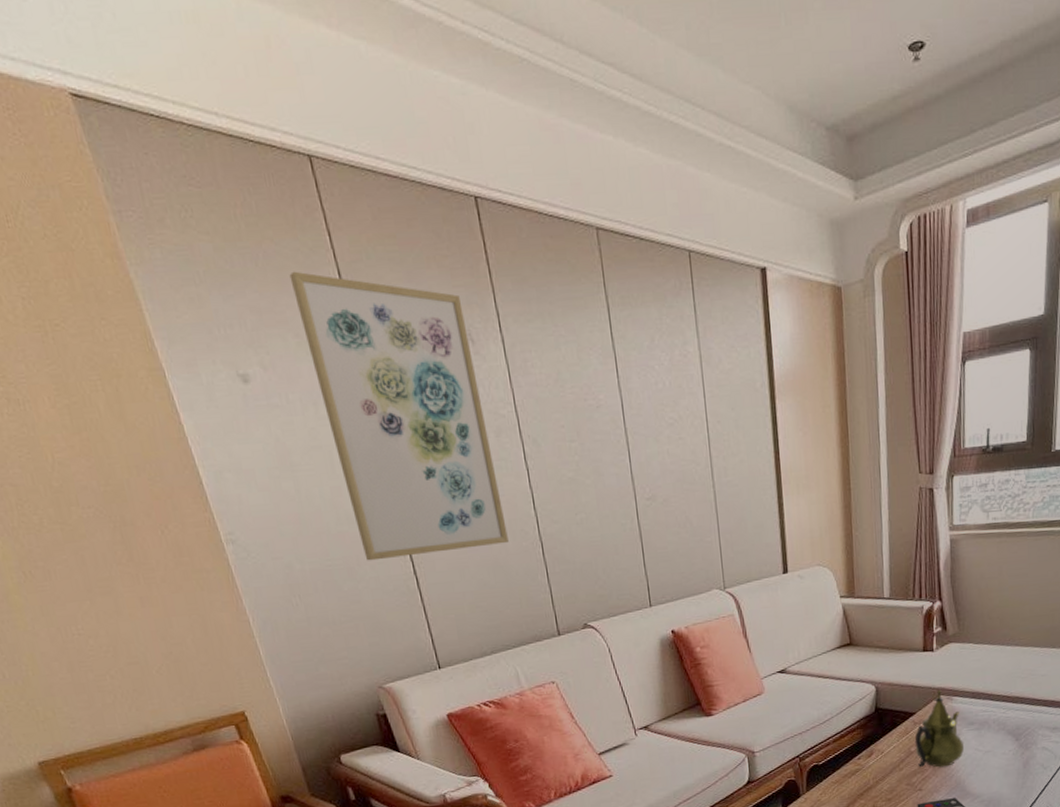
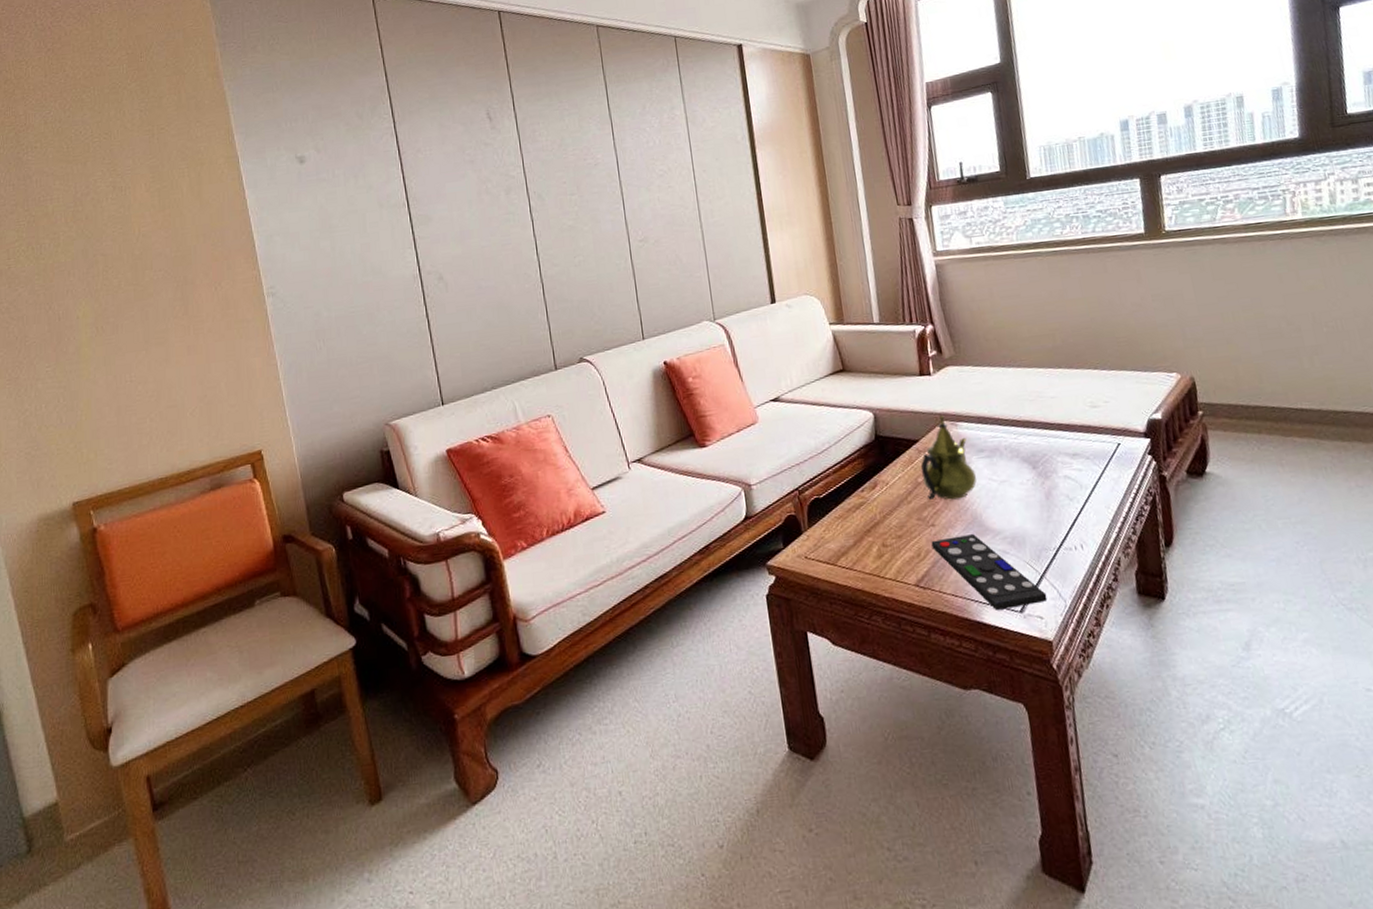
wall art: present [289,271,509,561] -> none [346,76,513,307]

